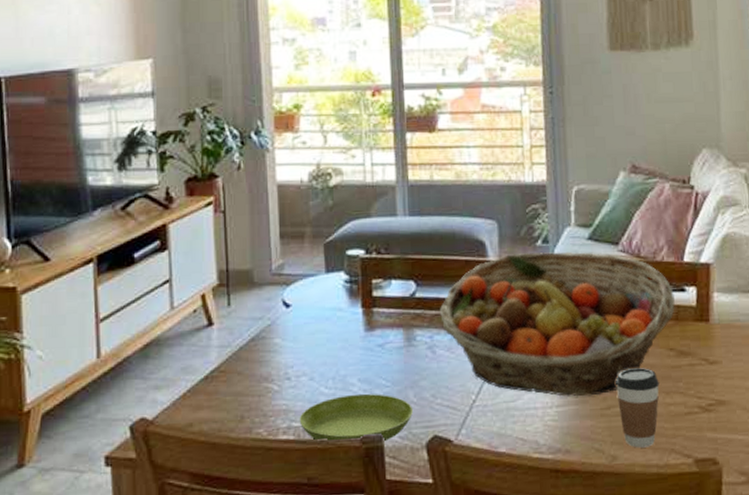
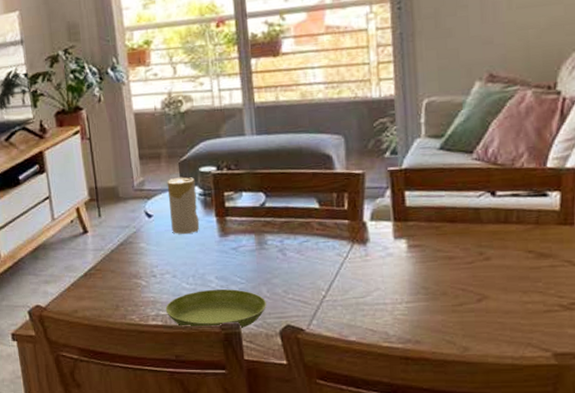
candle: none [309,260,344,328] -> present [167,177,200,234]
fruit basket: present [439,251,675,397] -> none [288,161,535,295]
coffee cup: present [616,368,659,448] -> none [468,269,516,341]

